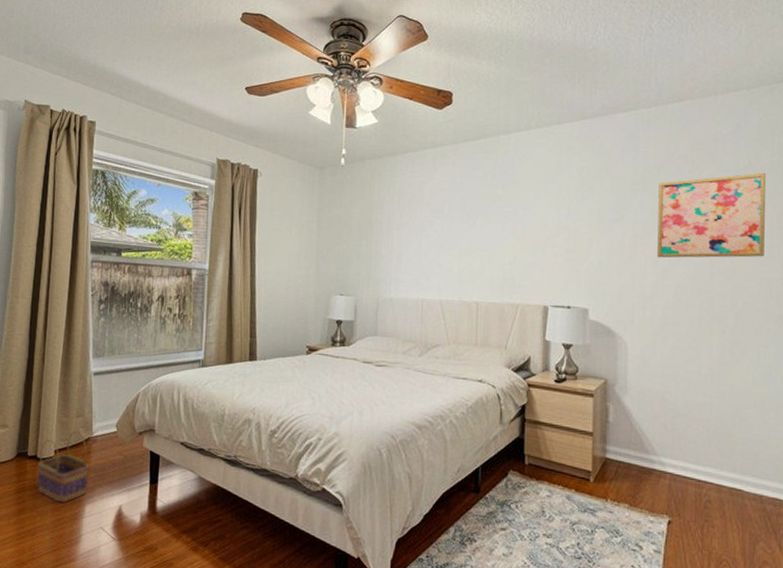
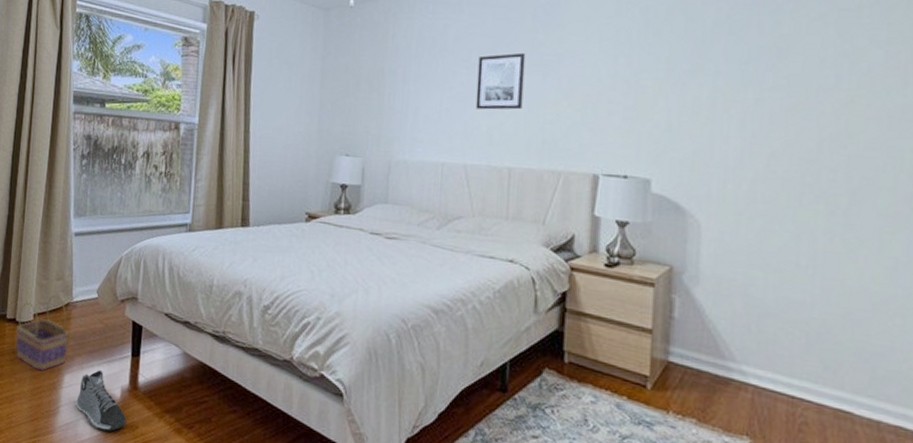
sneaker: none [97,499,146,555] -> present [76,370,127,432]
wall art: none [448,205,488,254] -> present [475,52,526,110]
wall art: present [657,172,765,258] -> none [744,11,900,120]

